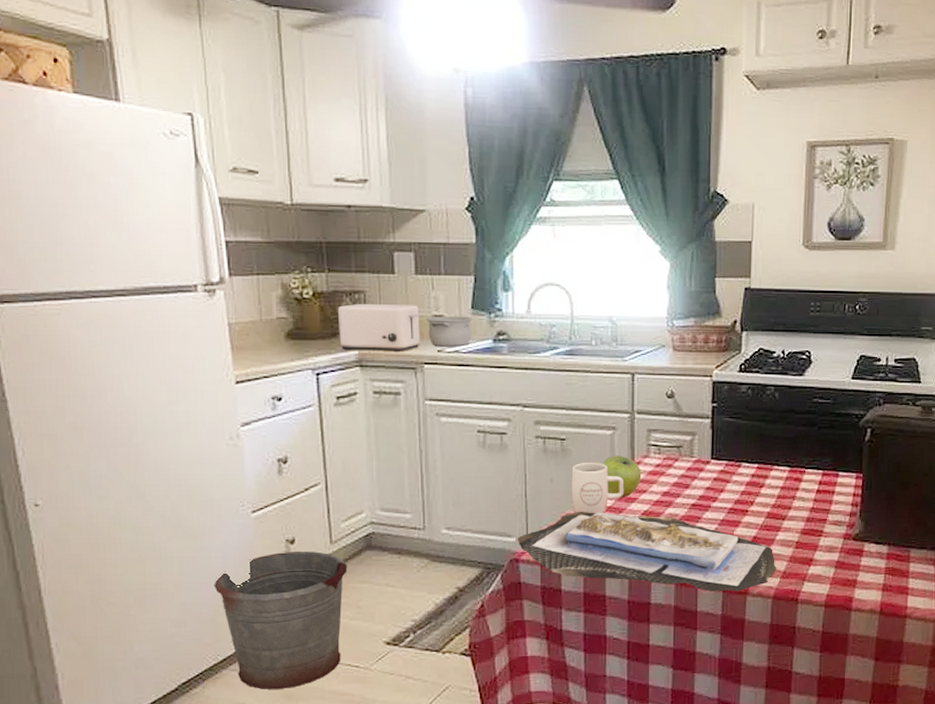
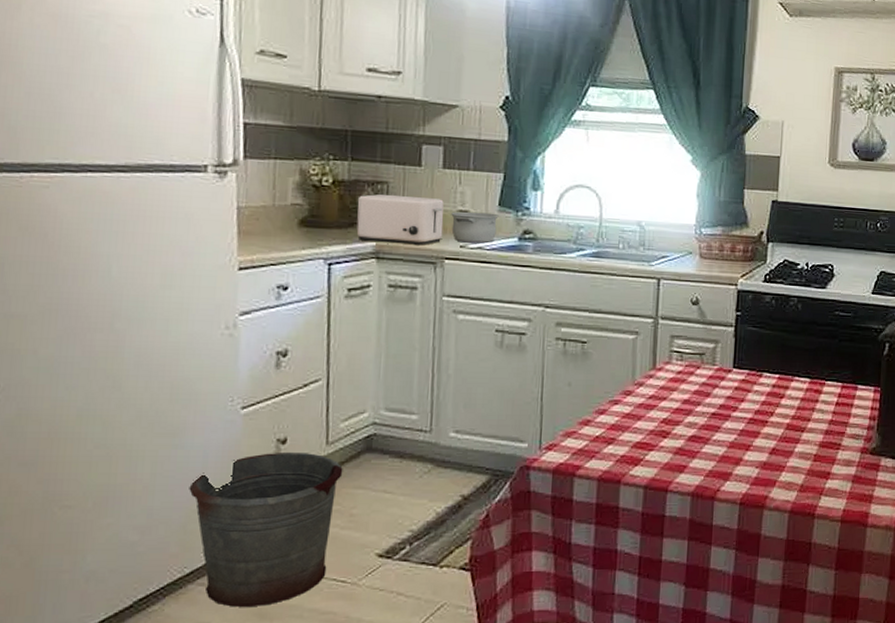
food platter: present [517,511,776,592] -> none [529,417,794,505]
mug: present [572,463,625,514] -> none [589,367,645,421]
fruit: present [603,455,642,498] -> none [623,360,663,405]

